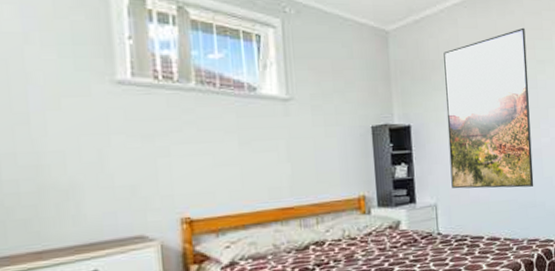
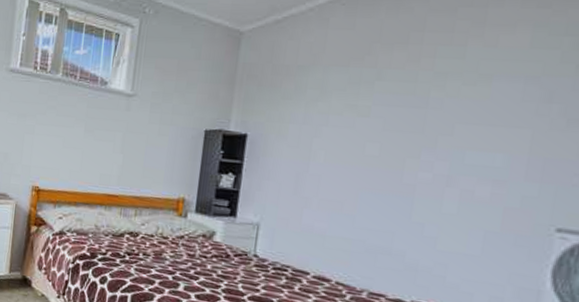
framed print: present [443,27,534,189] -> none [281,29,425,230]

